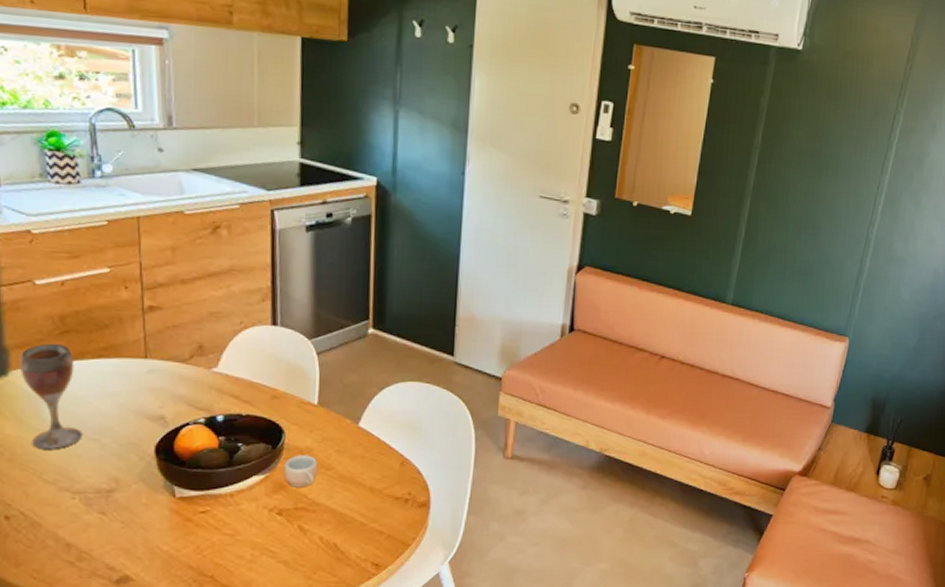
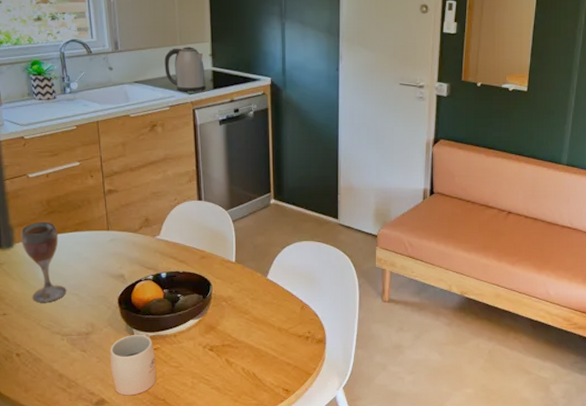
mug: none [138,491,204,571] -> present [109,333,156,396]
kettle: none [235,130,290,188] -> present [164,47,206,92]
cup: present [283,455,319,488] -> none [212,302,239,329]

